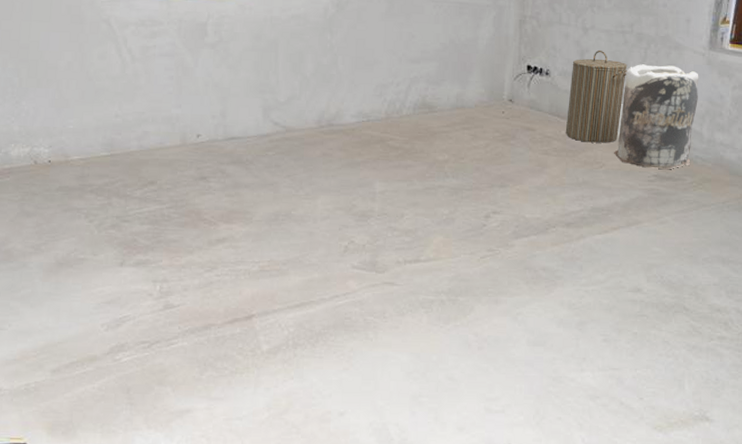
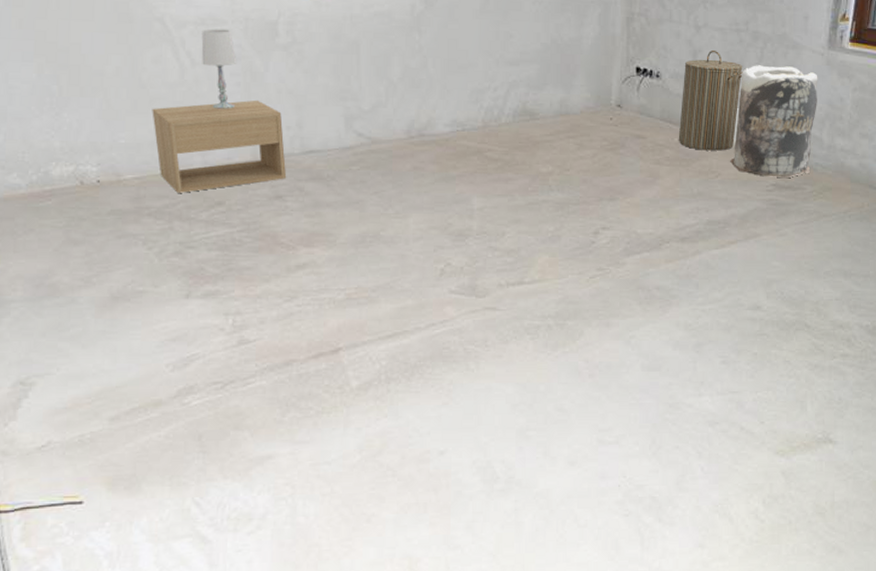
nightstand: none [96,91,211,173] -> present [152,100,287,193]
table lamp: none [140,29,171,100] -> present [201,28,237,109]

